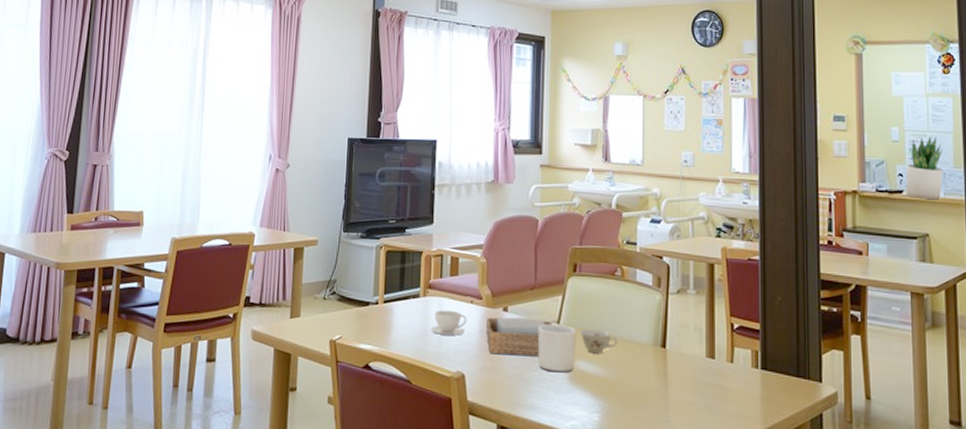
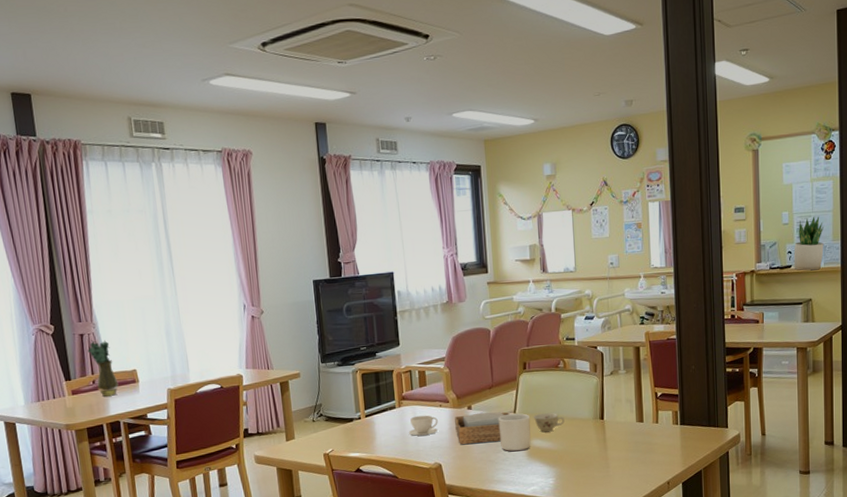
vase: none [97,172,122,237] -> present [87,339,119,397]

